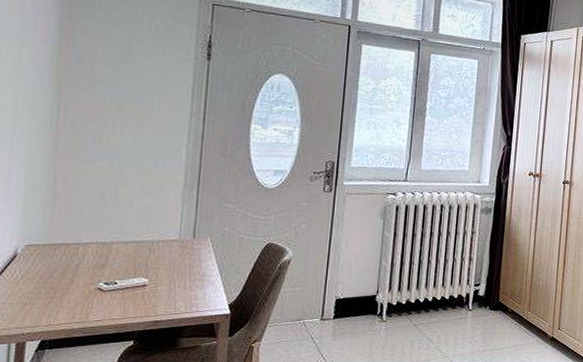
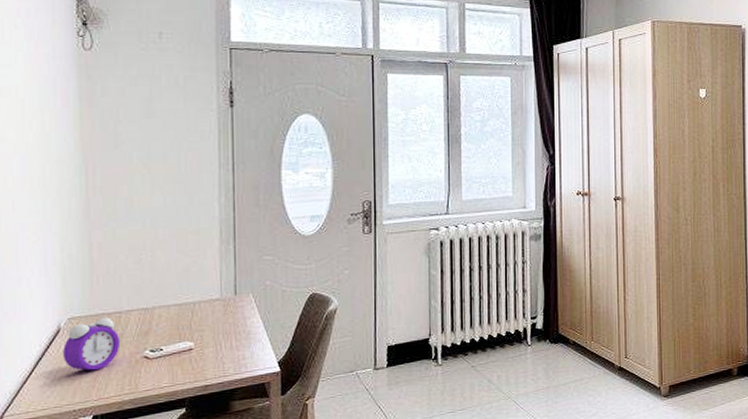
alarm clock: none [17,248,76,298] -> present [63,317,121,371]

